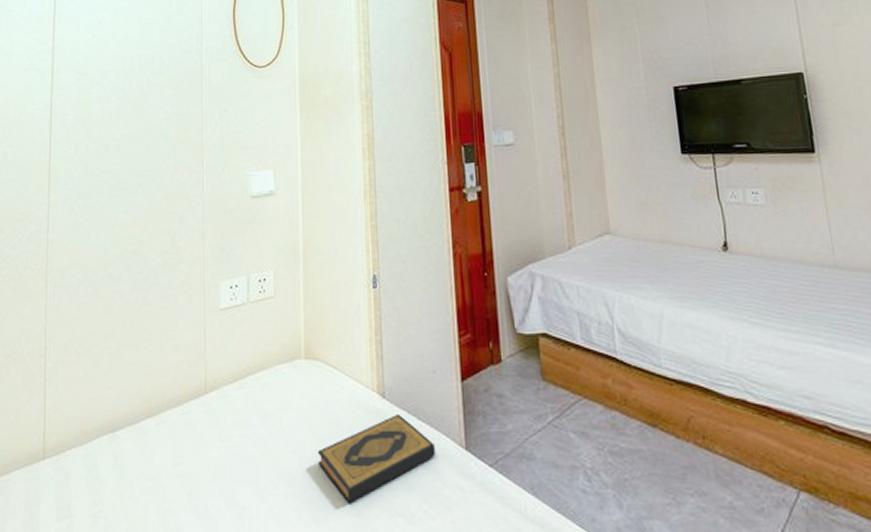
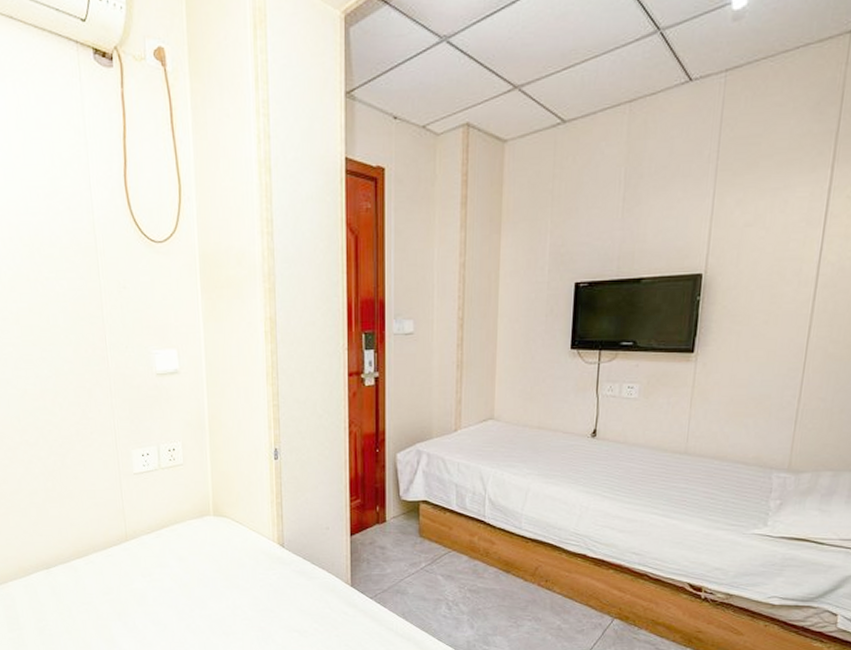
hardback book: present [317,413,435,504] -> none [226,559,325,623]

